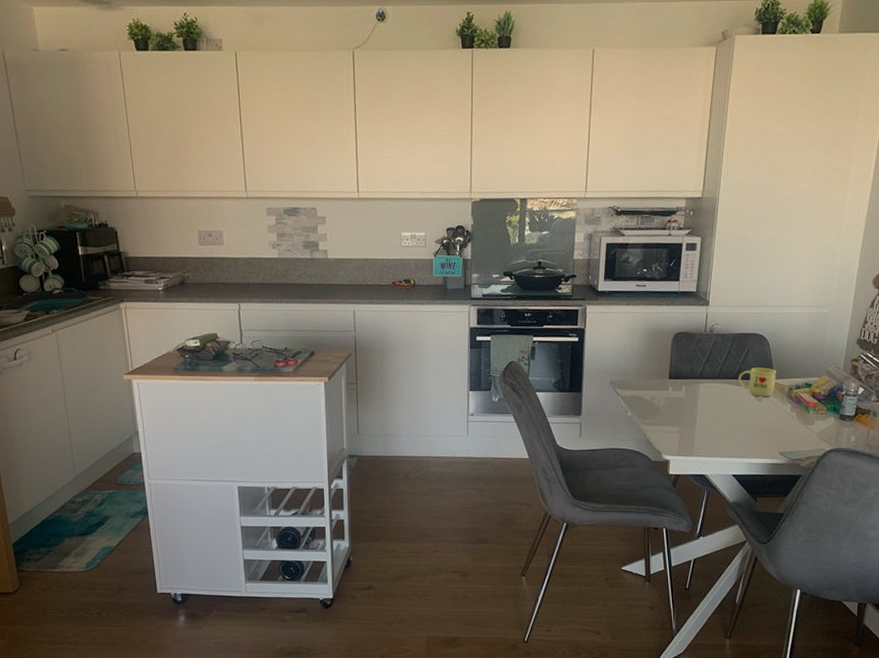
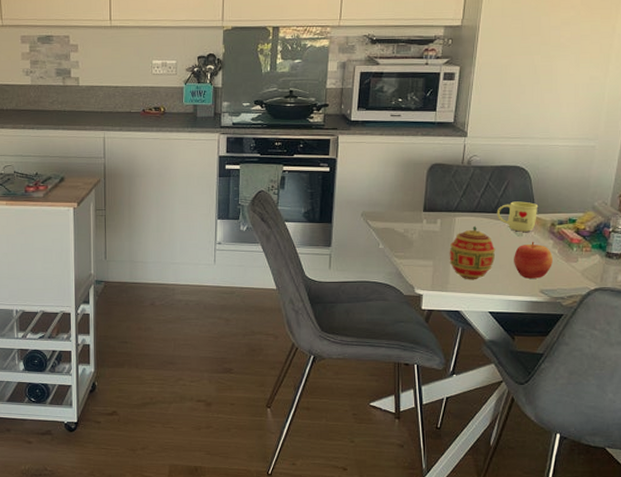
decorative egg: none [694,392,738,445] -> present [449,225,496,280]
apple: none [755,405,791,442] -> present [514,241,553,279]

